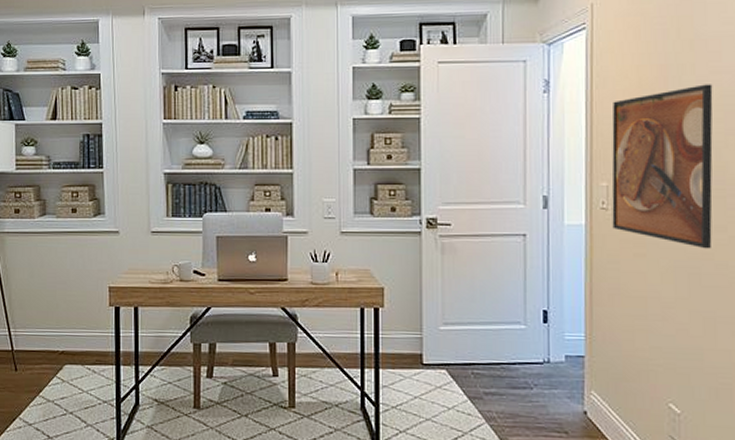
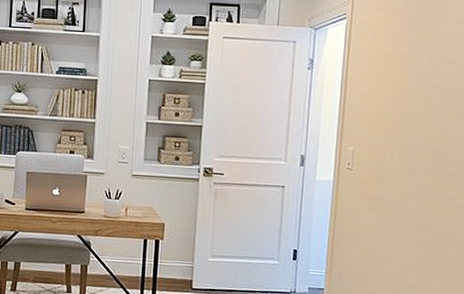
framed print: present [612,84,713,249] -> none [355,72,444,208]

